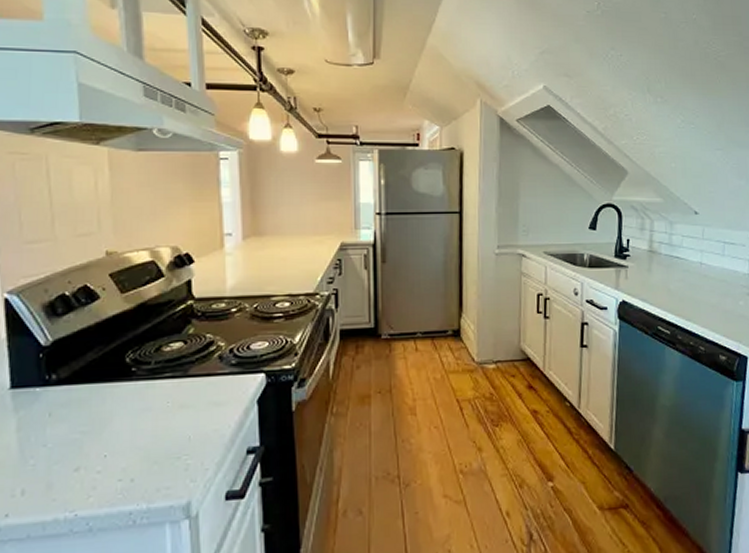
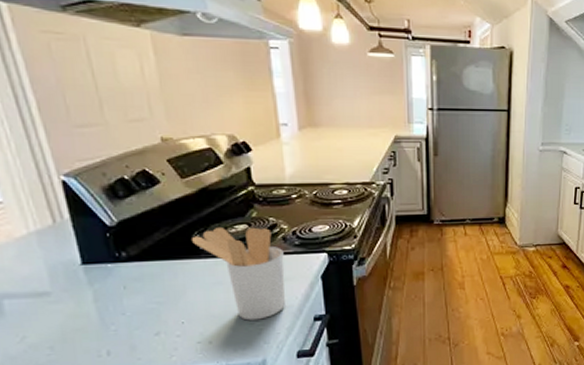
utensil holder: none [125,345,219,454] -> present [192,227,286,321]

